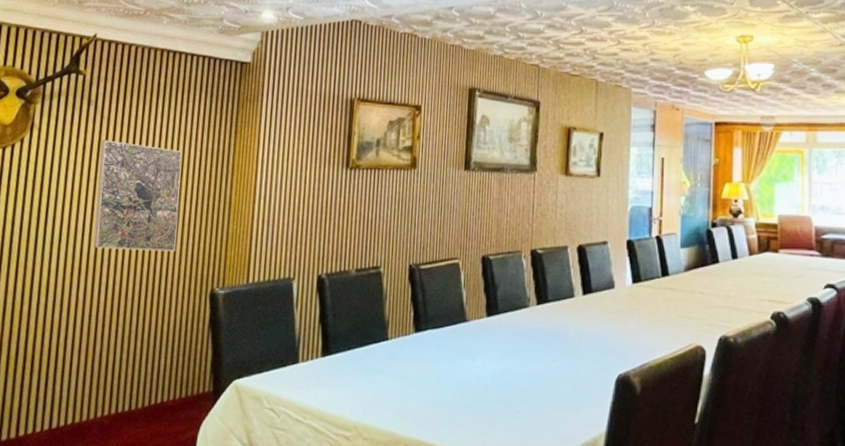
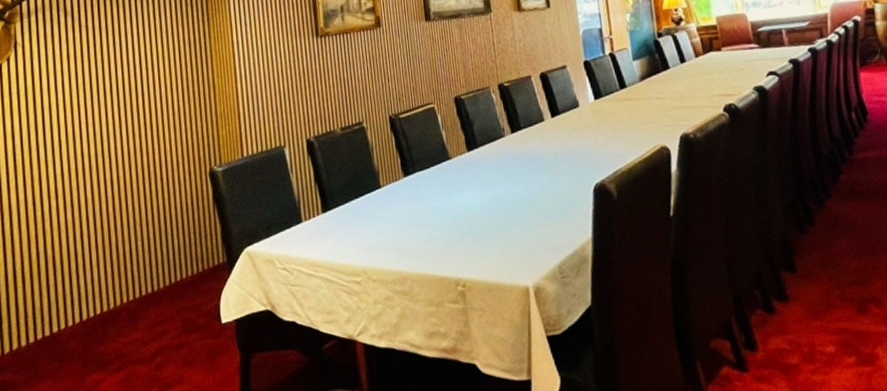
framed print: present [93,140,183,252] -> none [84,45,171,149]

